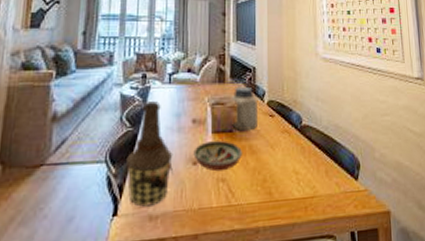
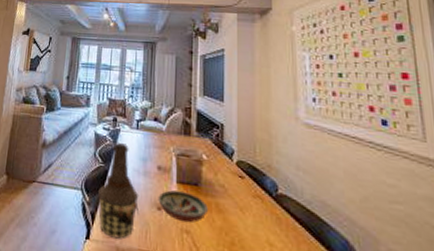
jar: present [231,86,259,132] -> none [196,141,227,188]

